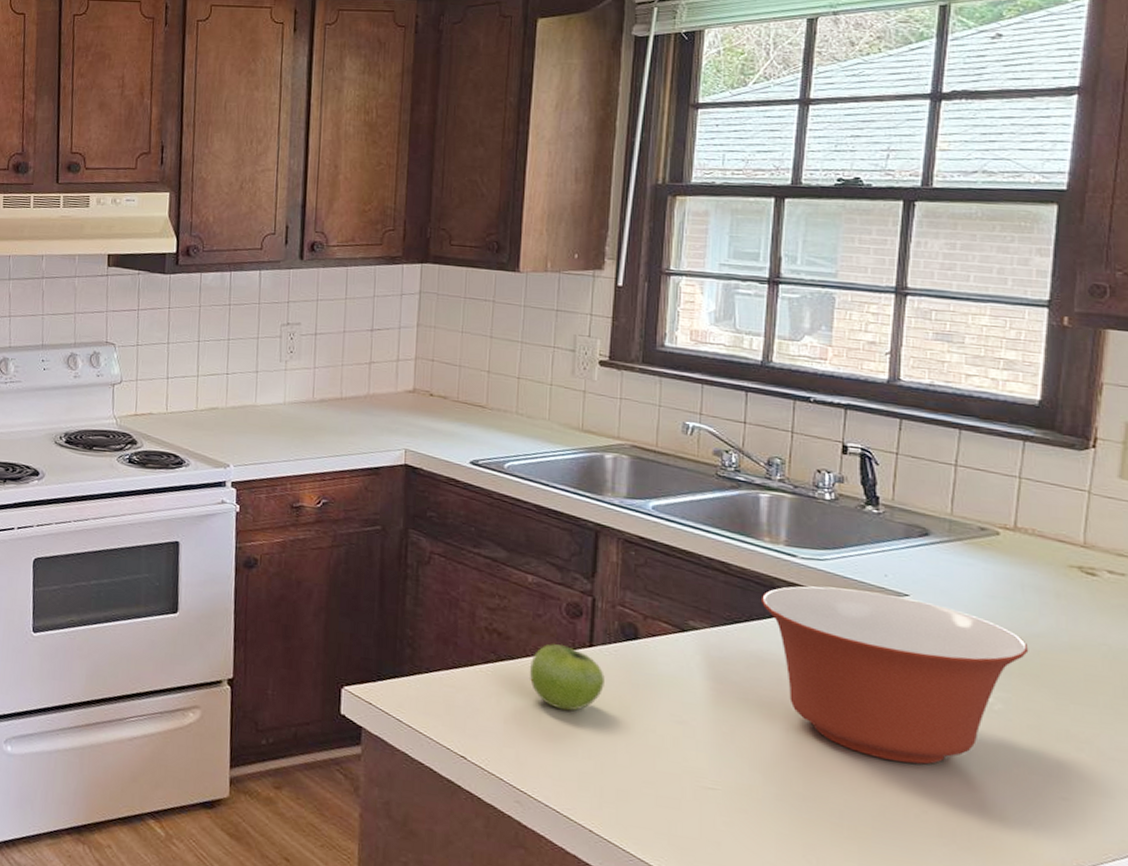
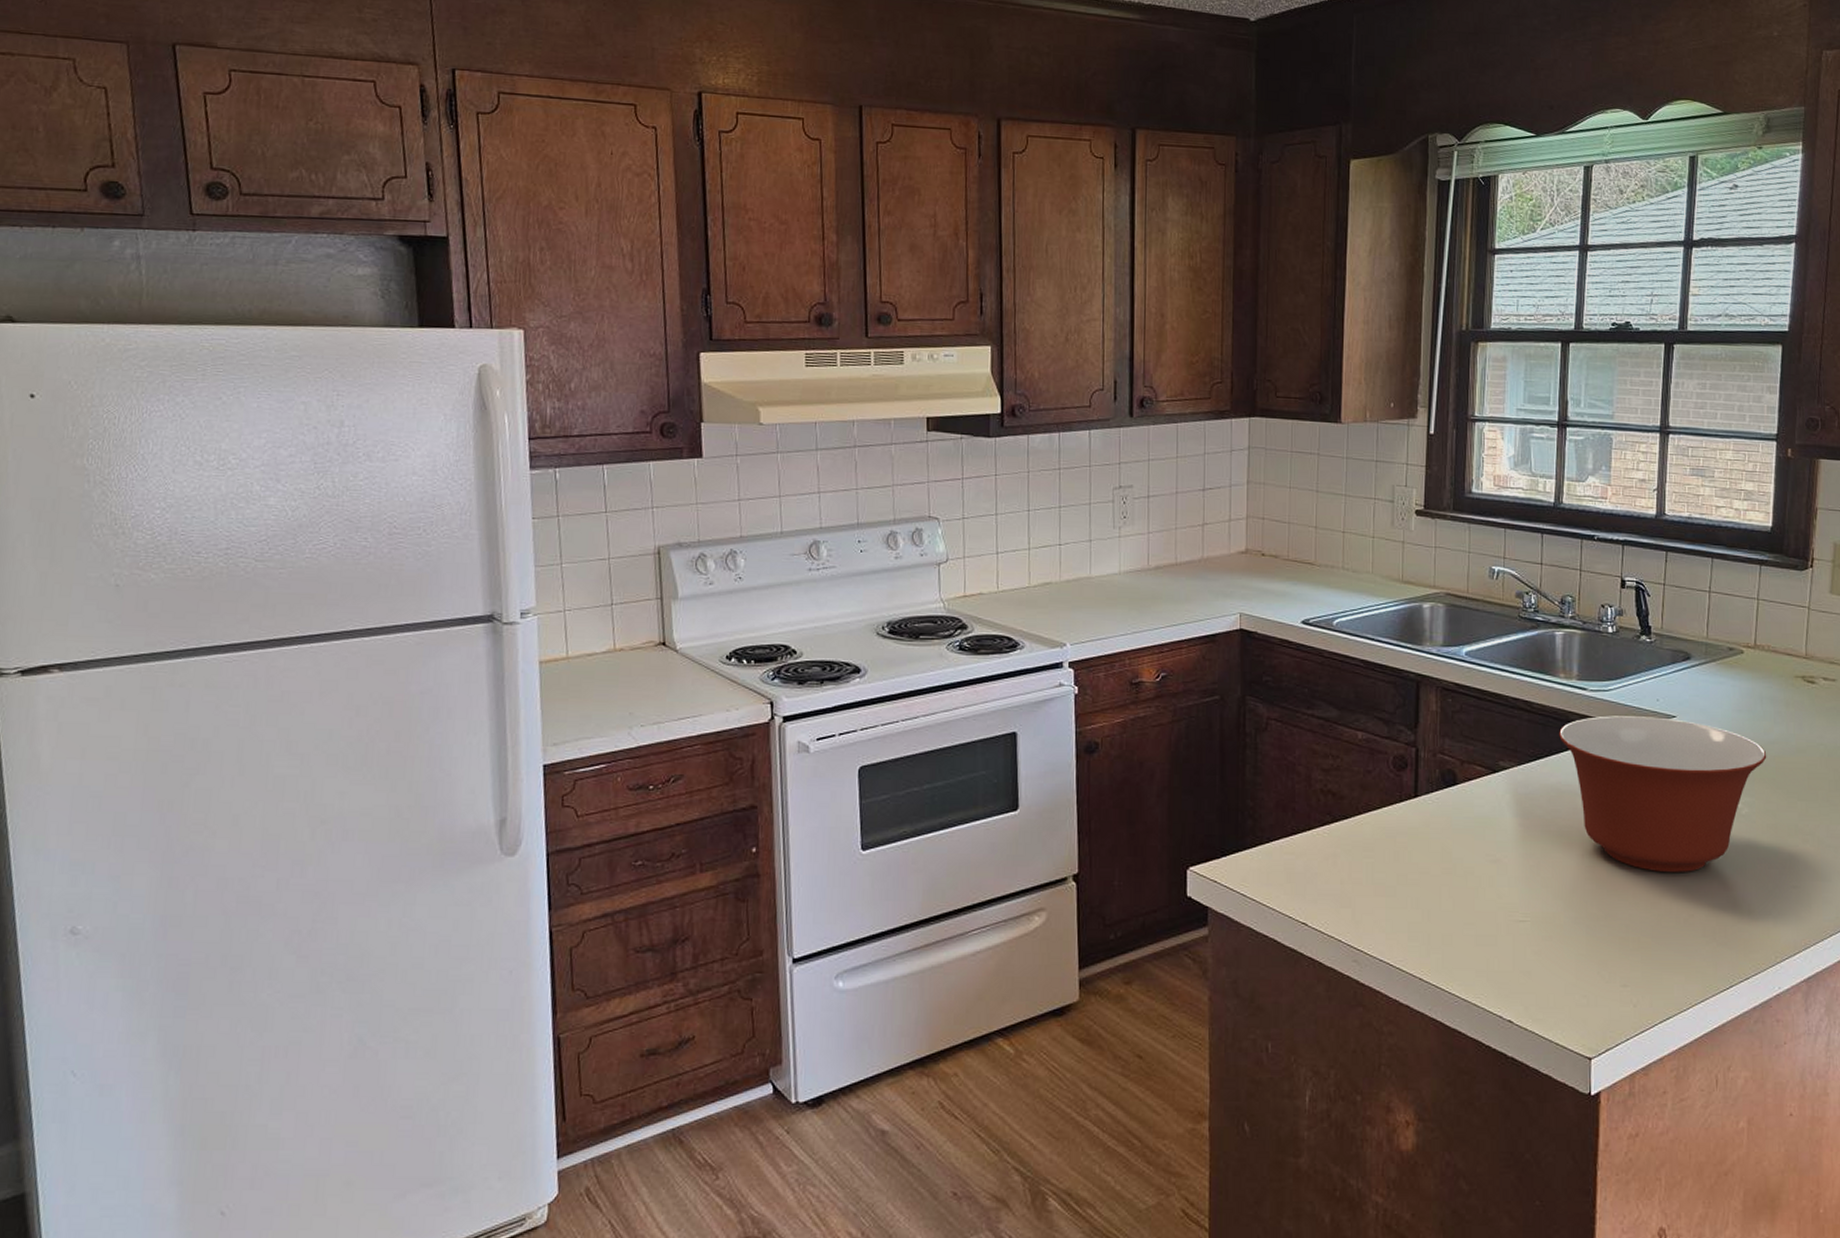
fruit: present [529,644,605,711] -> none [1361,799,1428,864]

